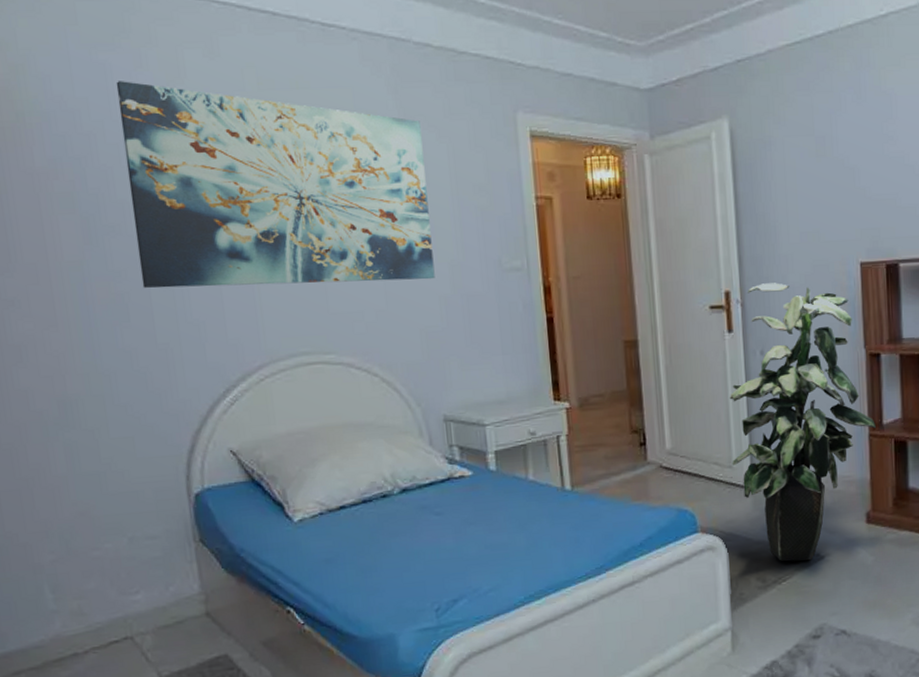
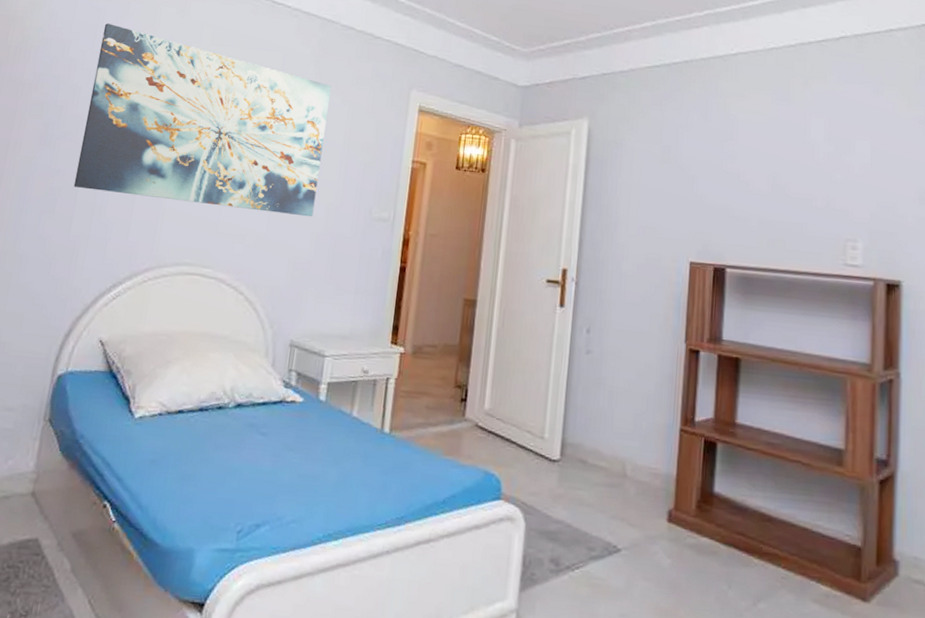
indoor plant: present [729,283,876,562] -> none [544,267,688,552]

